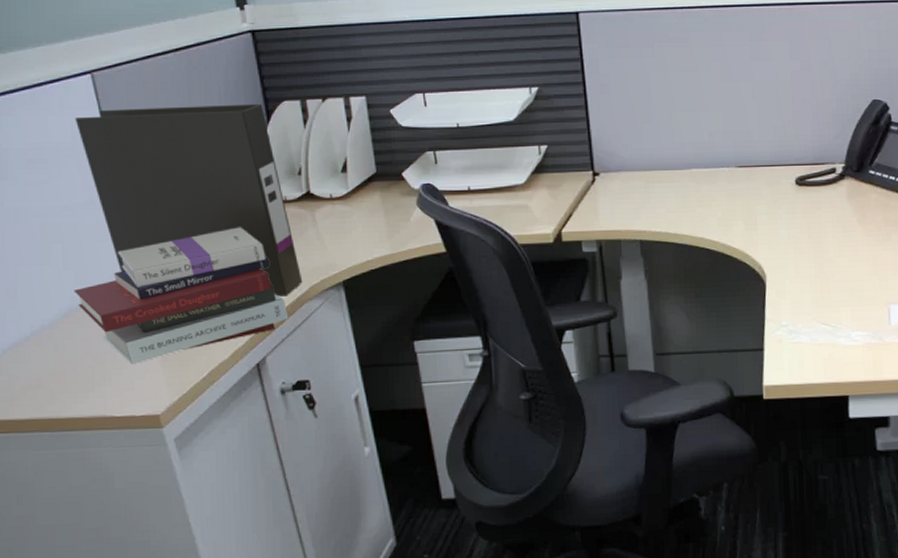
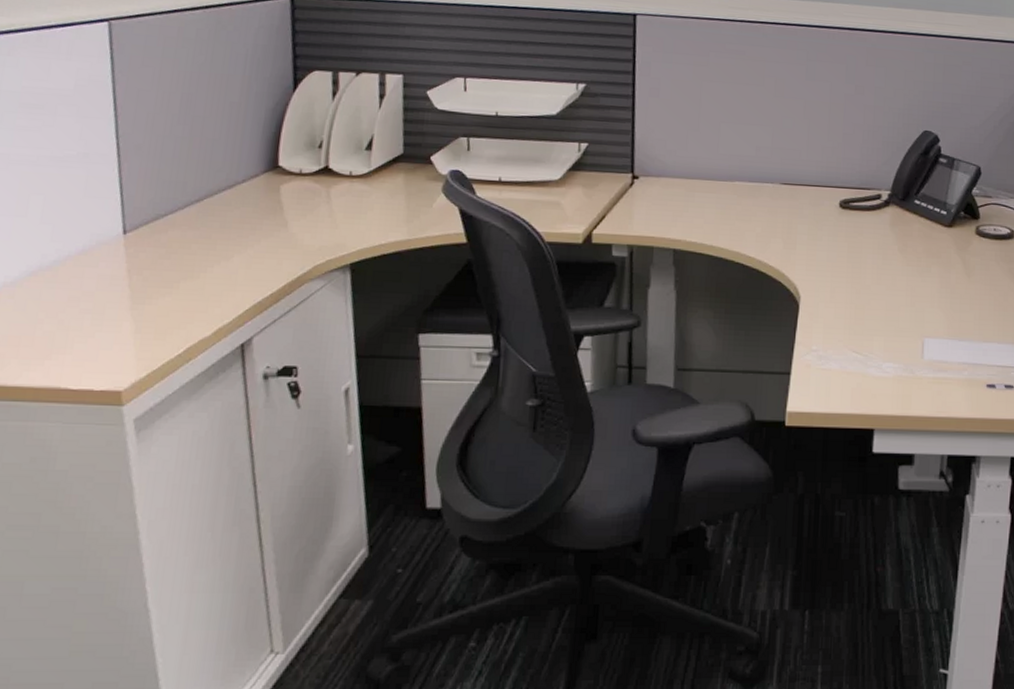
books: present [73,227,289,365] -> none [47,196,285,334]
binder: present [75,103,303,297] -> none [82,60,307,274]

